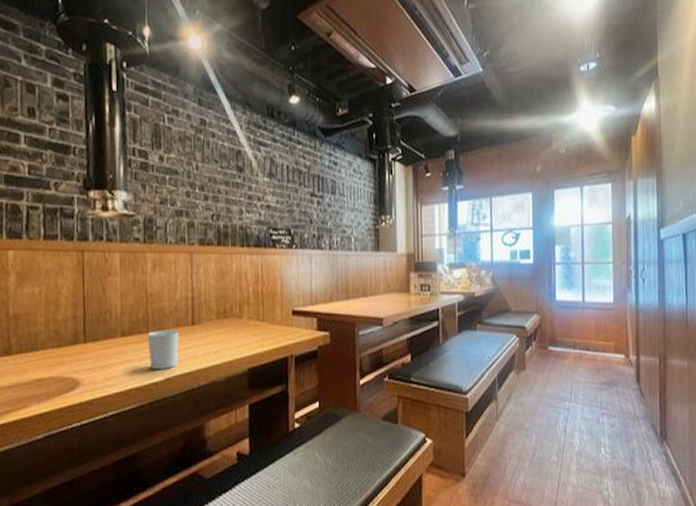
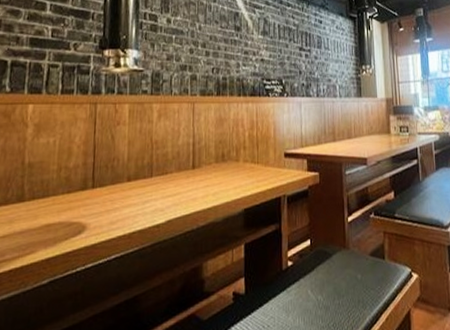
cup: present [147,329,179,369] -> none [151,173,181,212]

